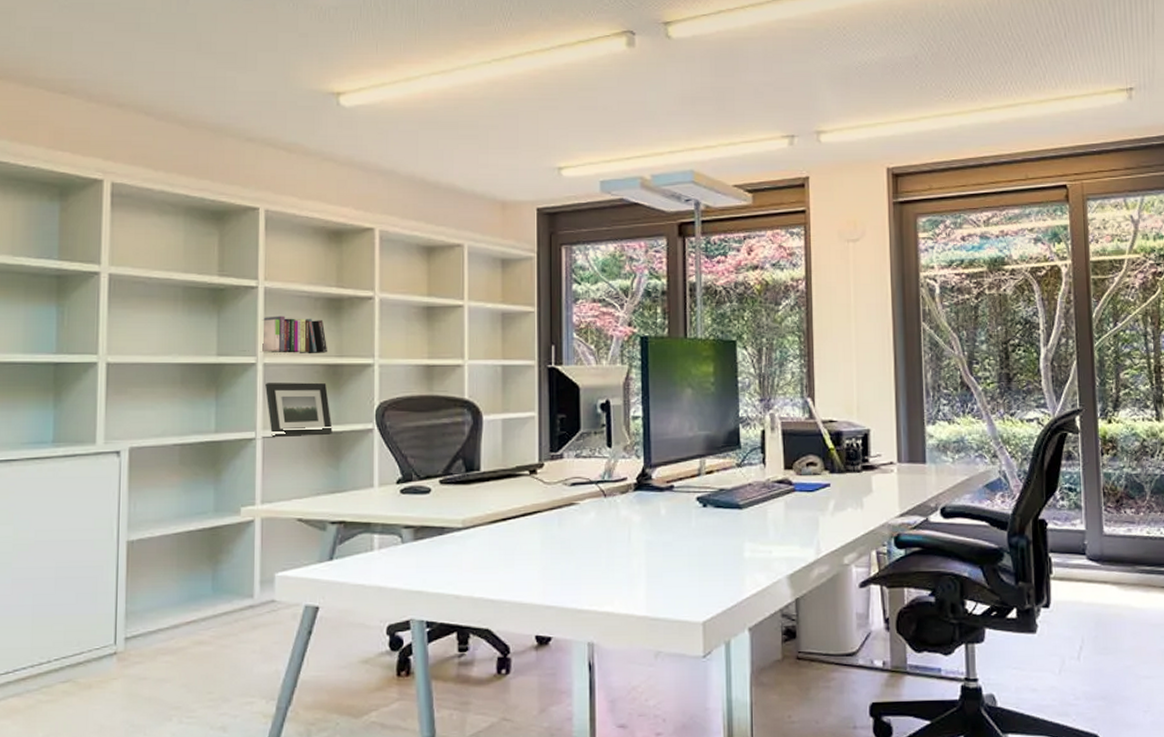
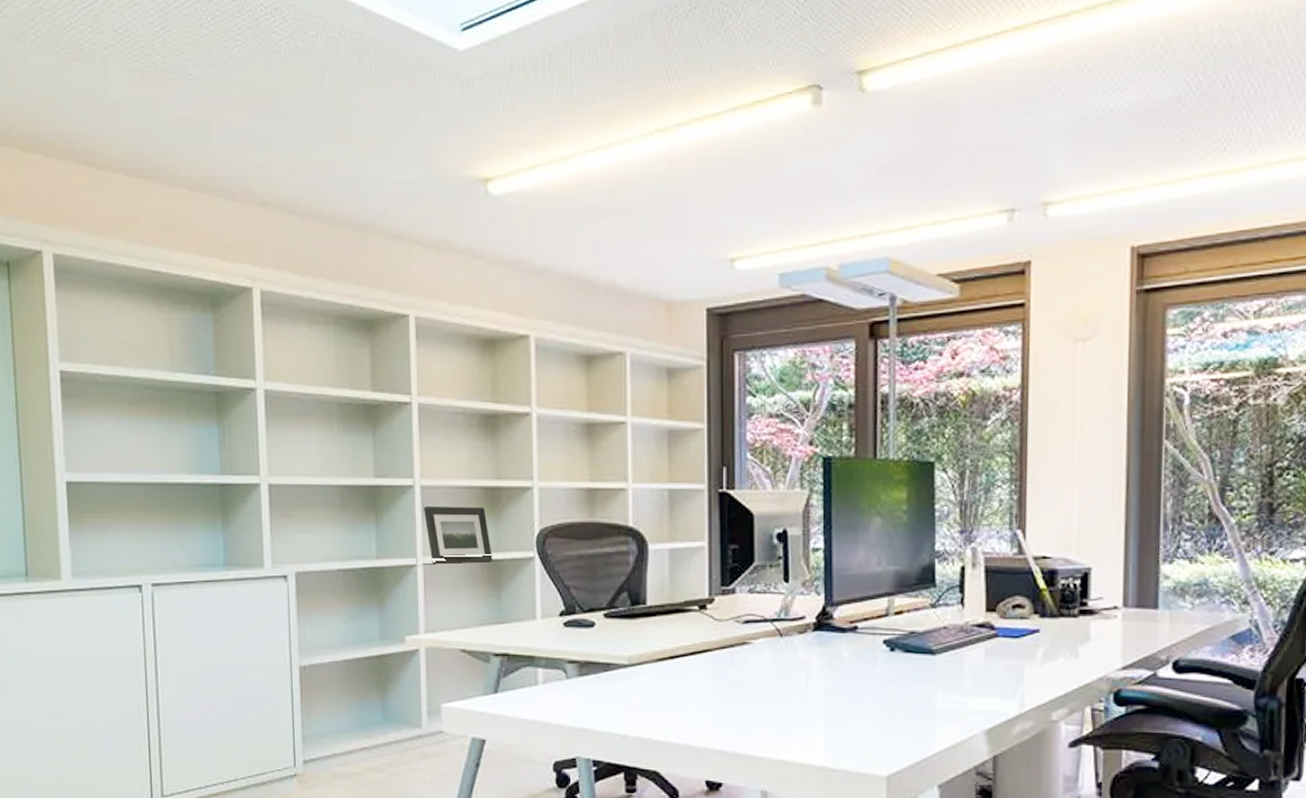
books: present [260,315,328,354] -> none [416,434,486,476]

